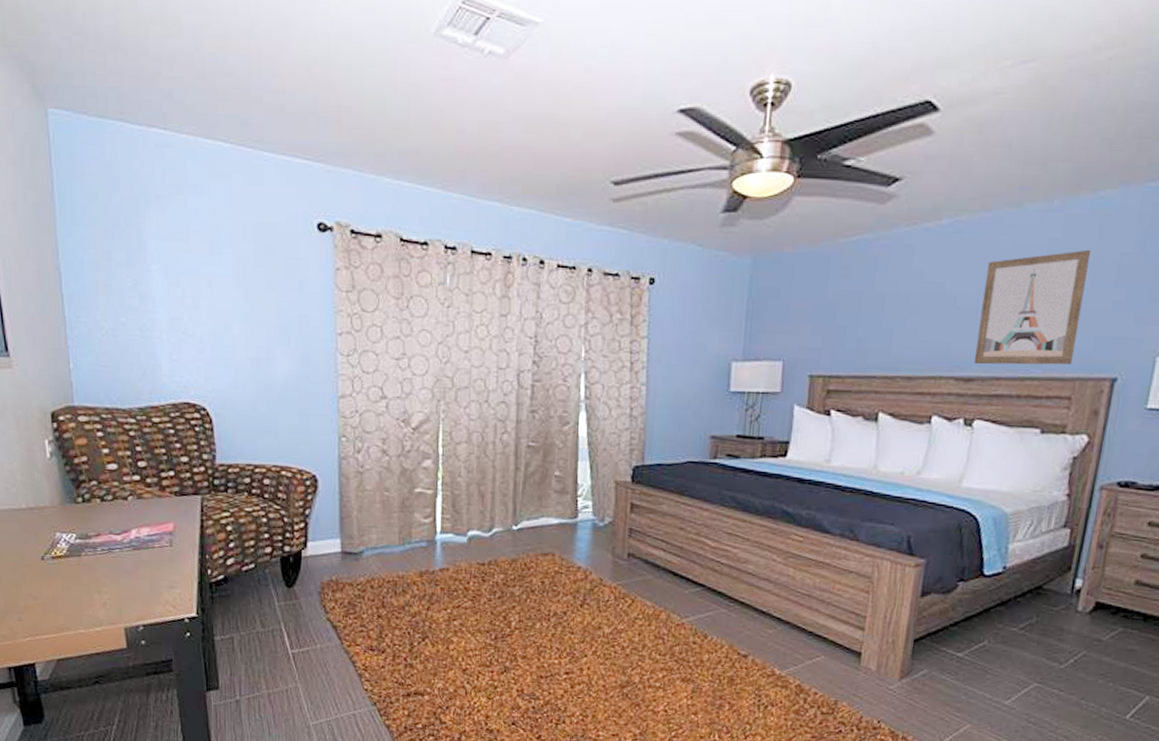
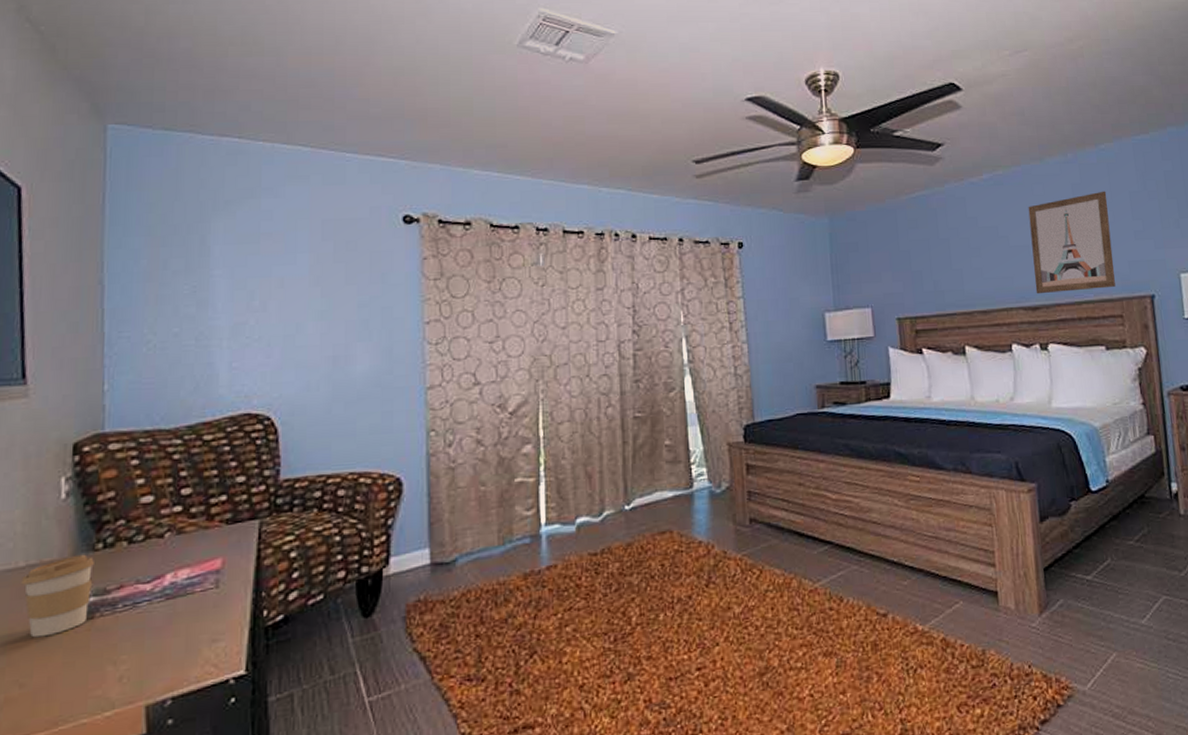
coffee cup: none [25,504,77,565] -> present [21,554,94,638]

